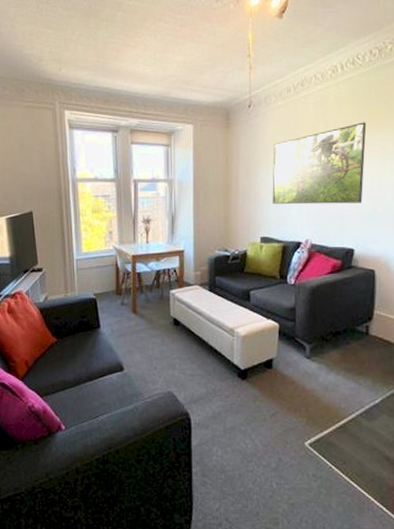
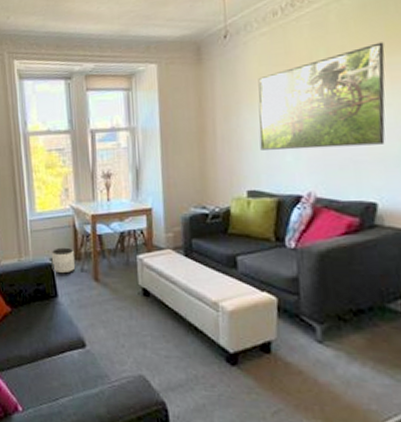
planter: none [95,284,116,307] -> present [51,247,75,274]

